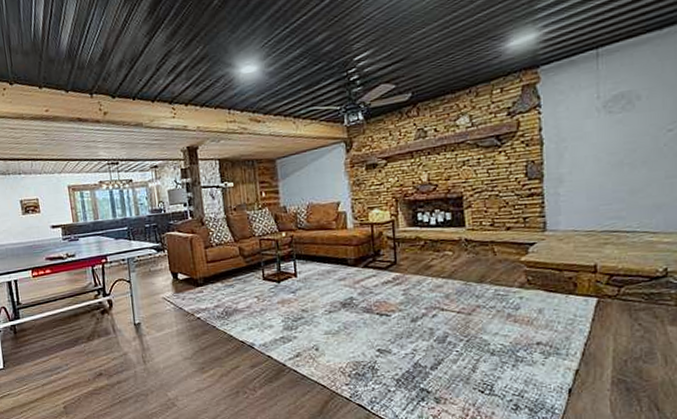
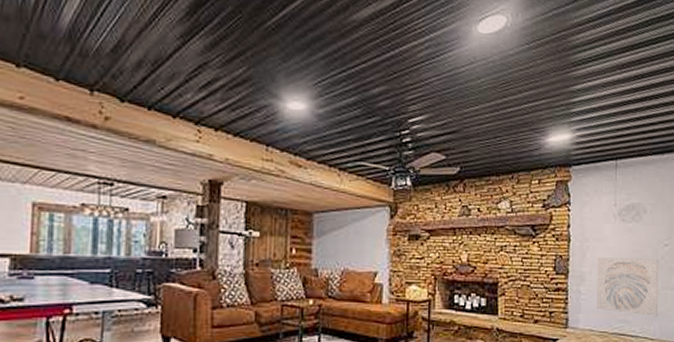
wall art: none [578,147,662,210] -> present [596,257,659,316]

